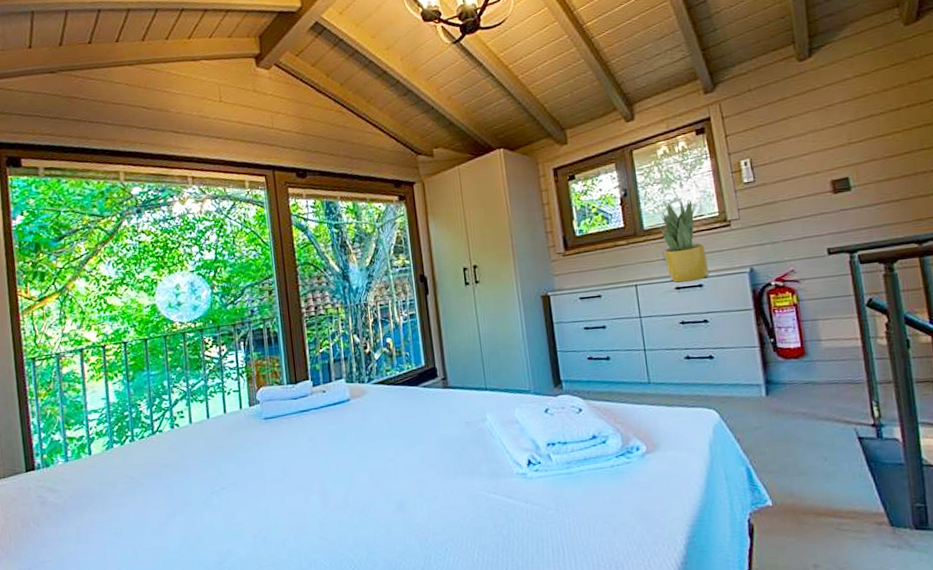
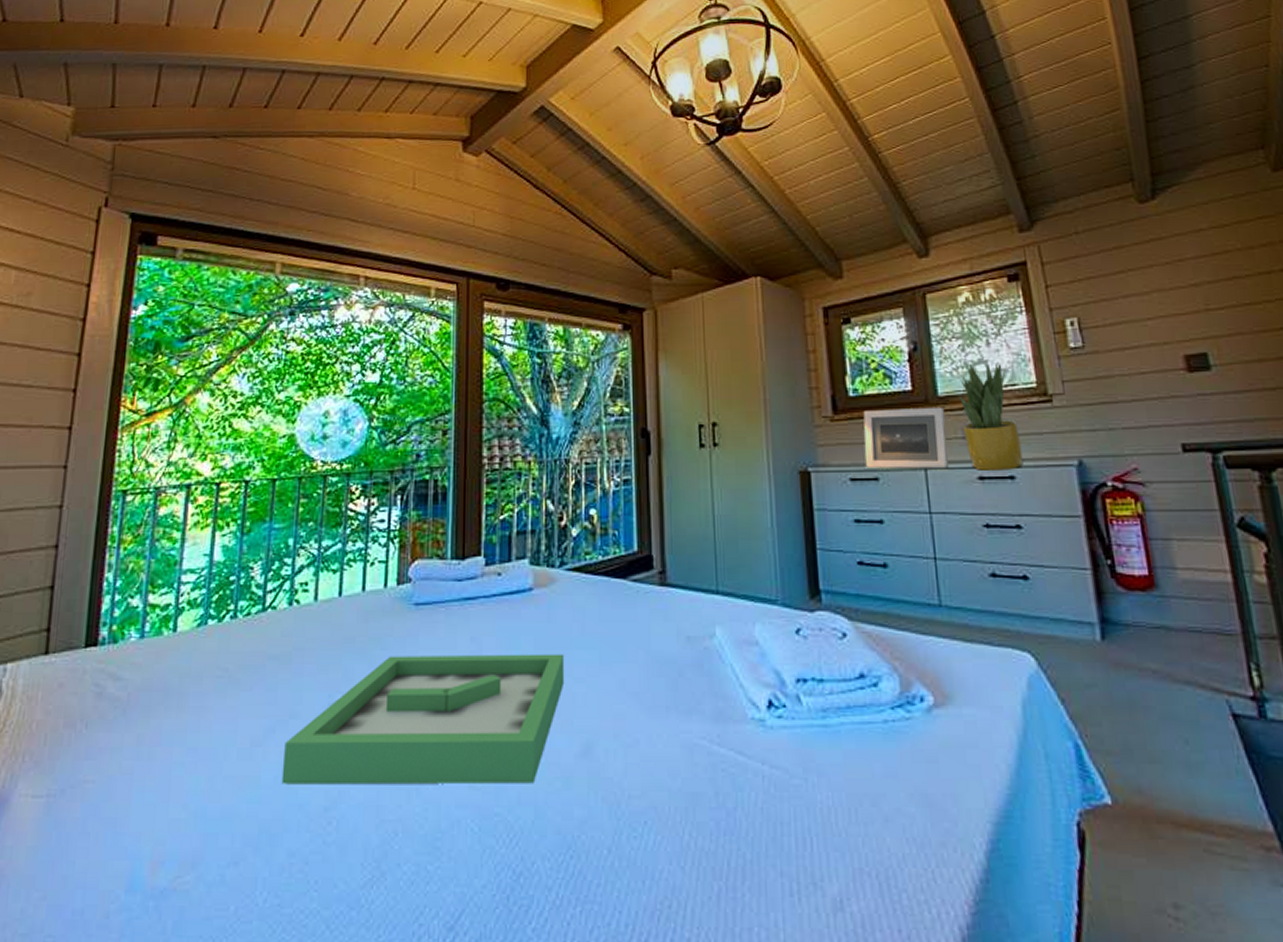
decorative tray: none [183,442,380,550] -> present [281,653,565,785]
picture frame: none [587,237,653,289] -> present [863,406,948,470]

